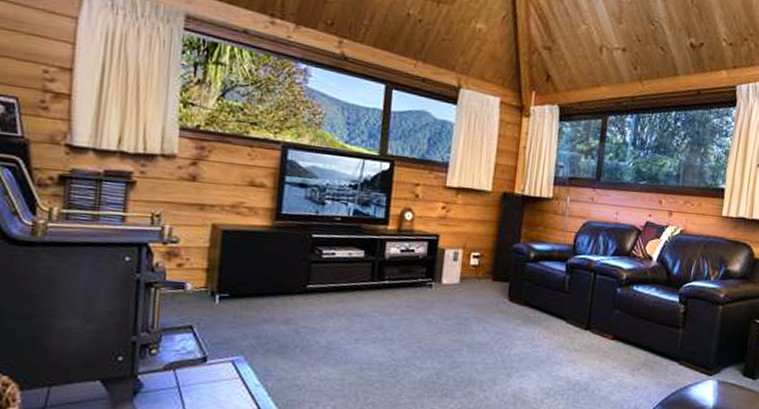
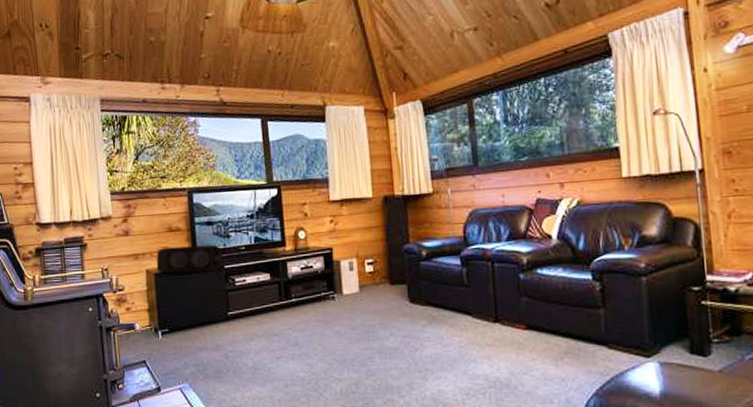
speaker: none [226,203,313,239] -> present [156,245,223,274]

